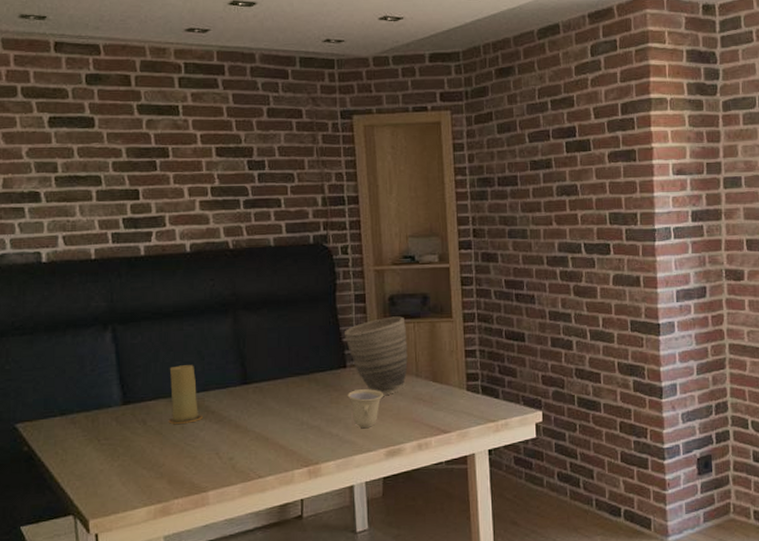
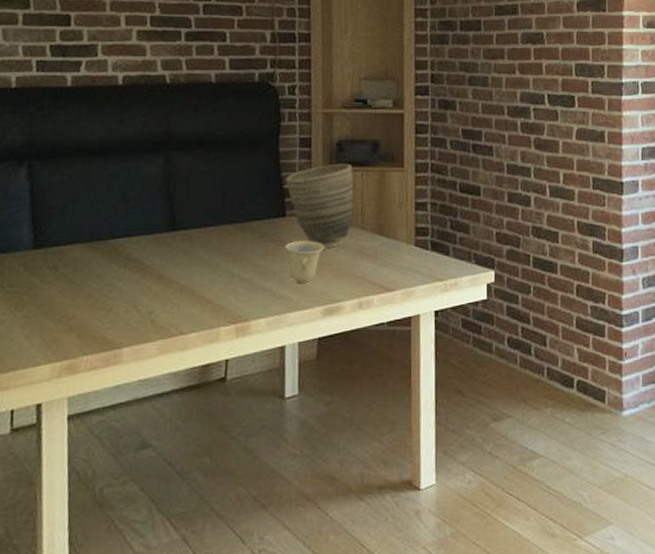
candle: present [168,365,202,424] -> none [83,208,122,272]

